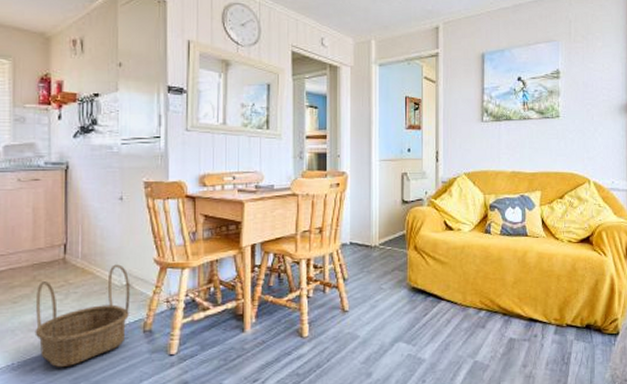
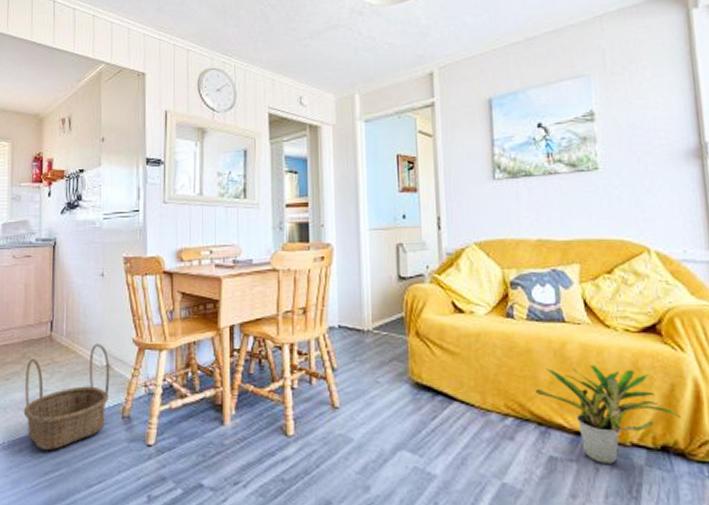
potted plant: none [503,269,600,342] -> present [535,366,681,465]

